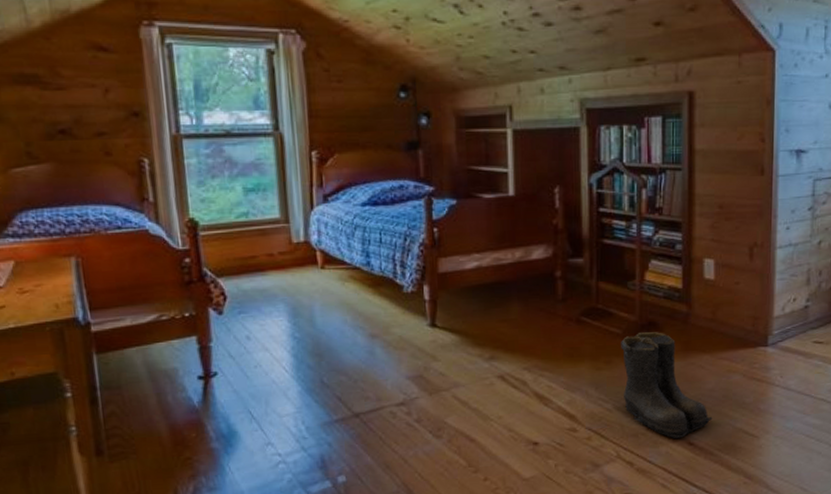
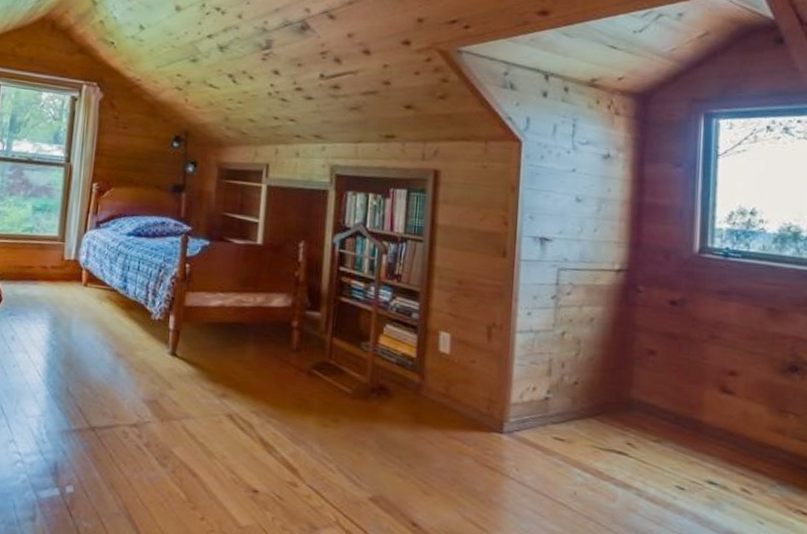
boots: present [621,332,713,438] -> none [348,395,440,516]

